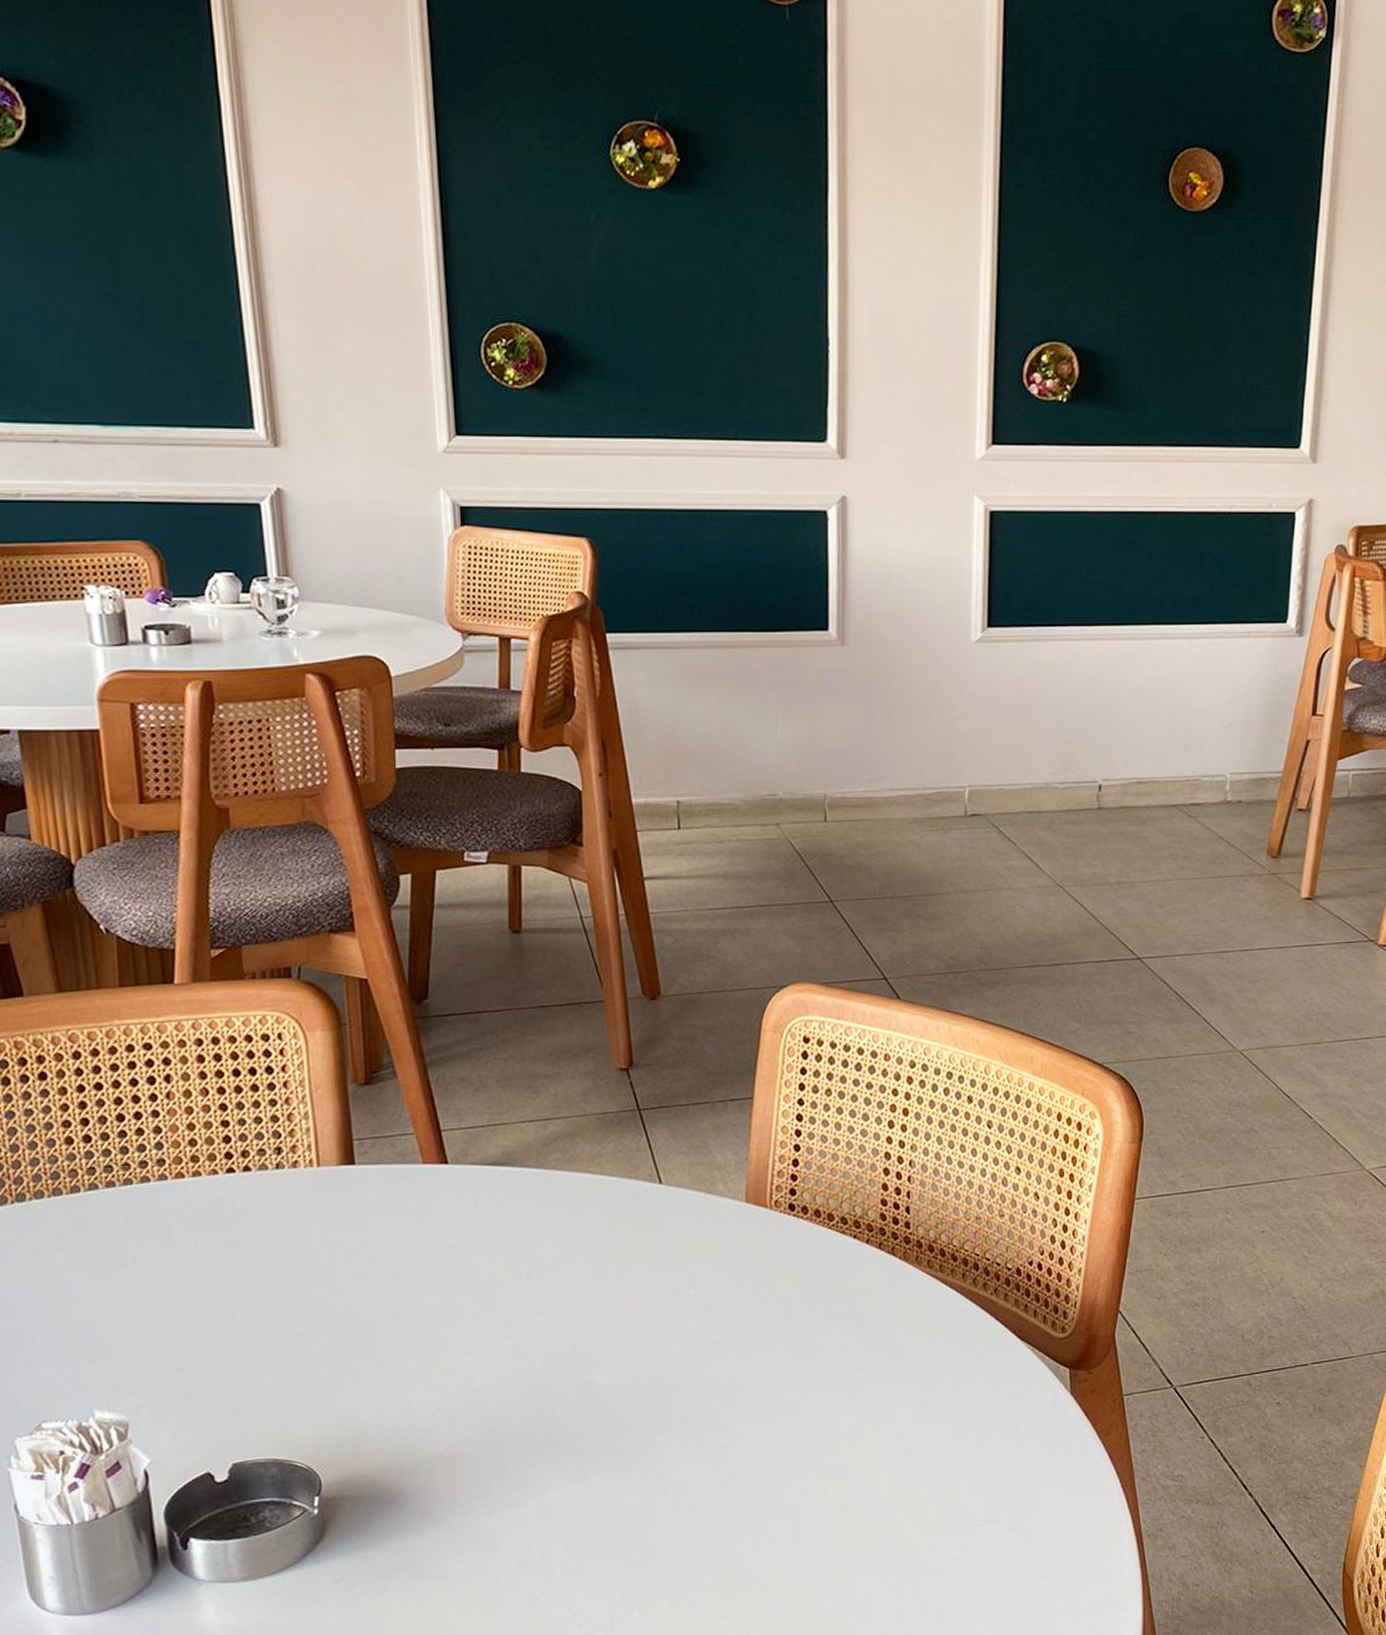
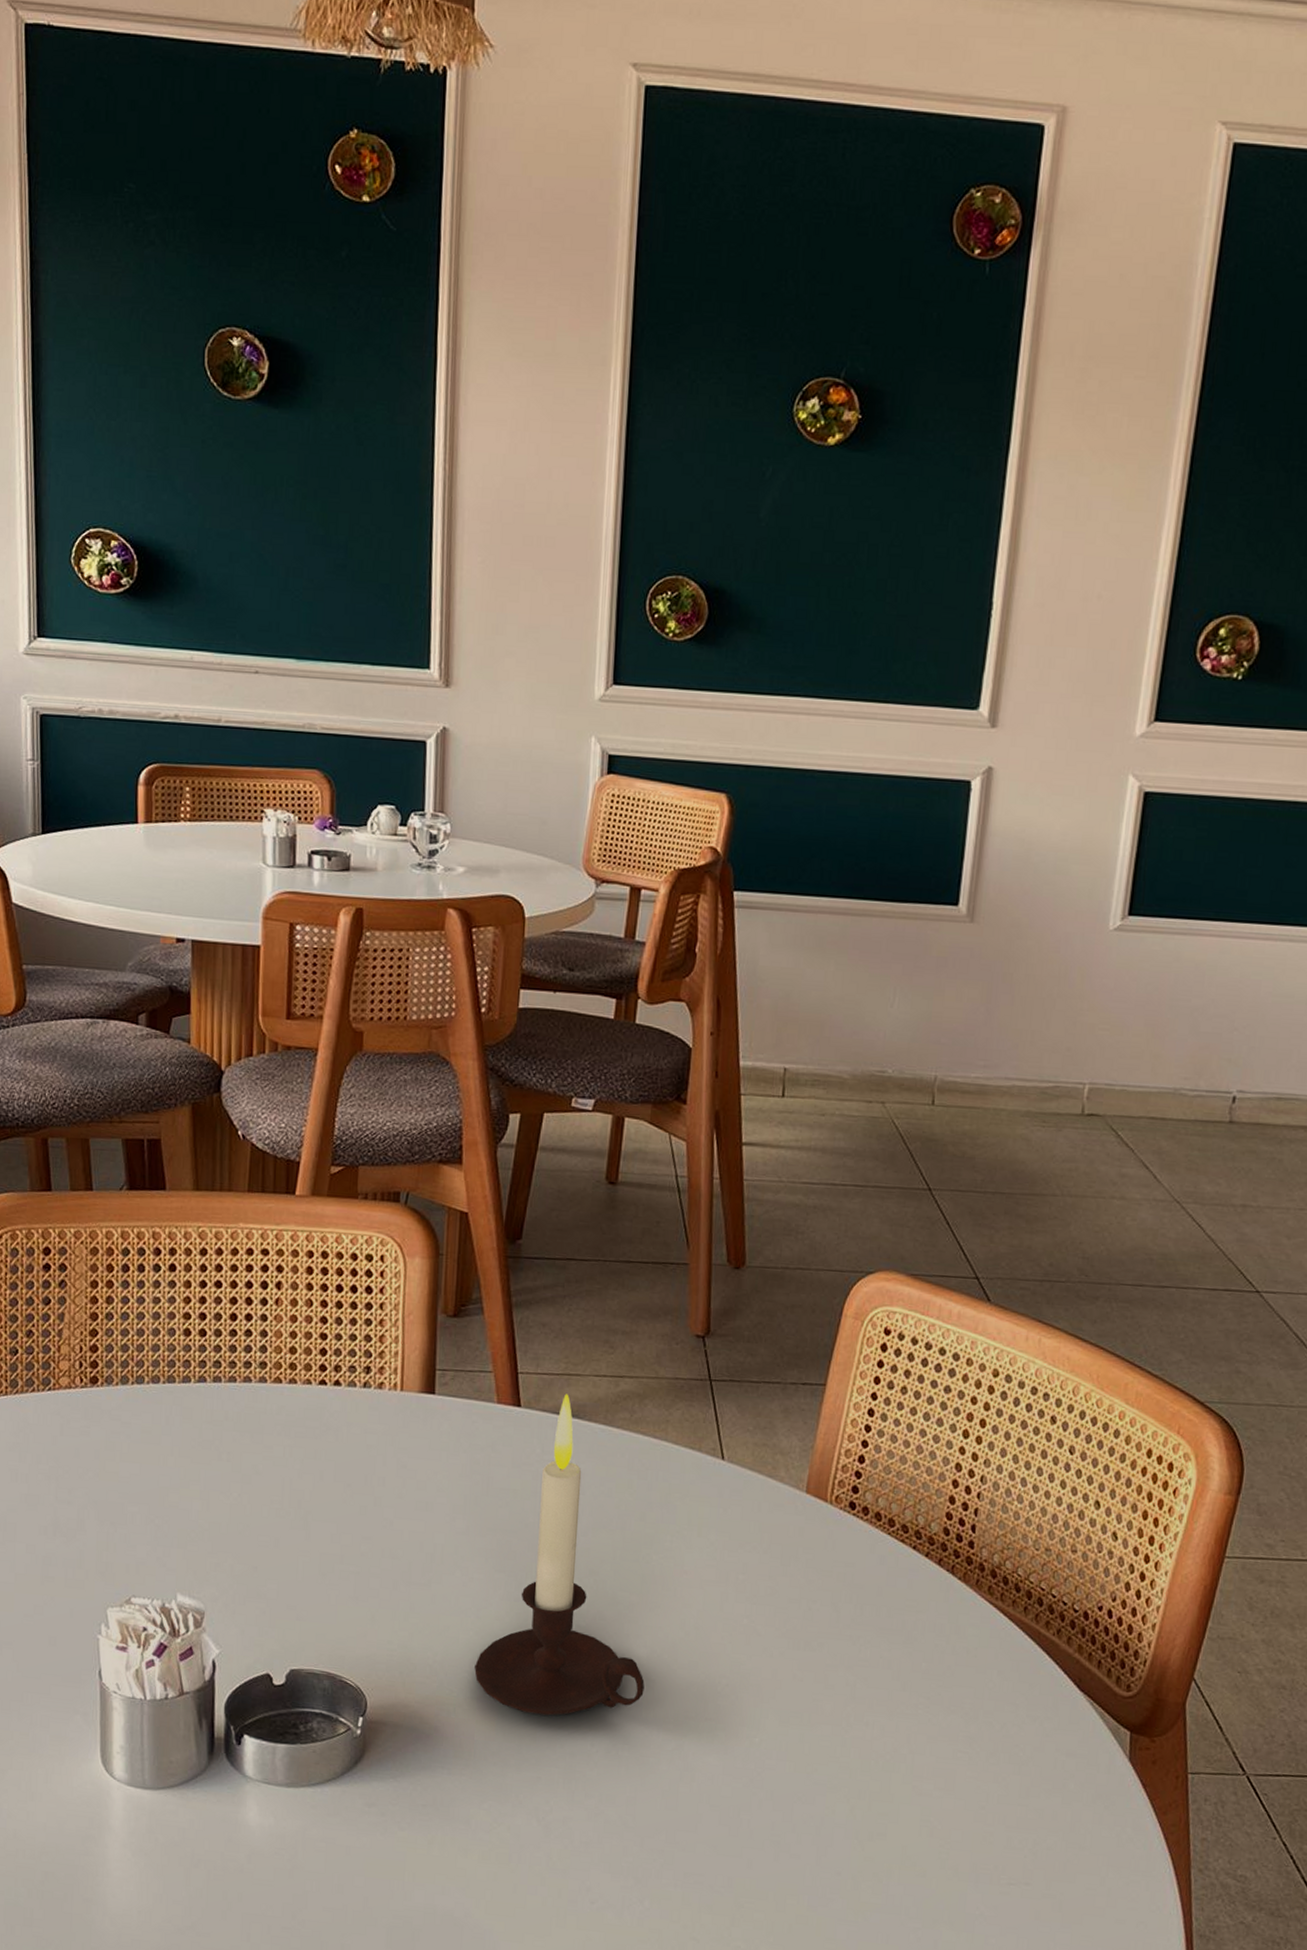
candle: none [432,1144,609,1460] -> present [474,1394,645,1716]

